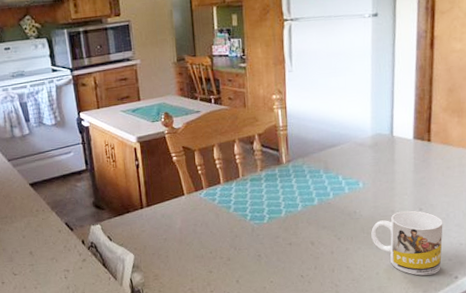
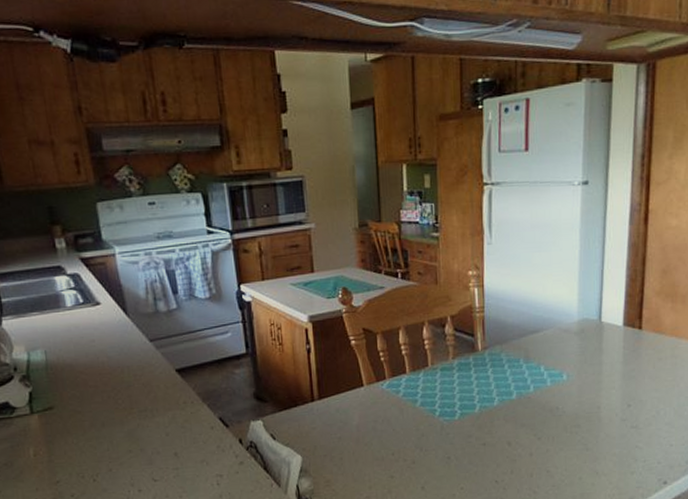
mug: present [371,210,443,276] -> none [575,407,653,481]

